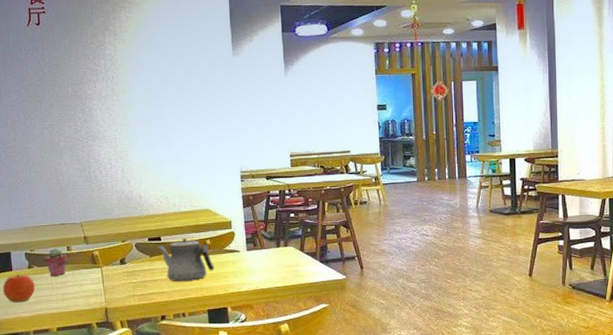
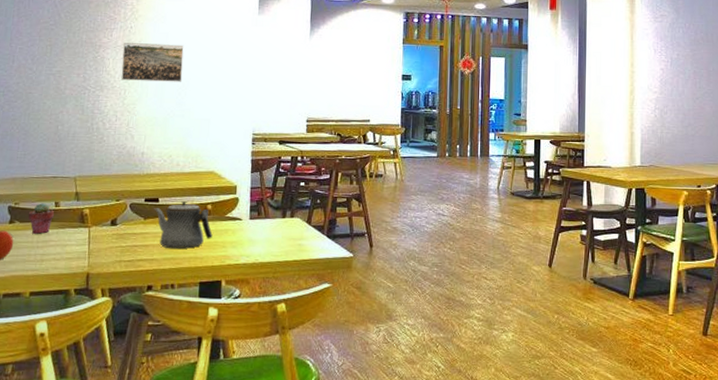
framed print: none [108,91,168,129] -> present [121,42,184,82]

